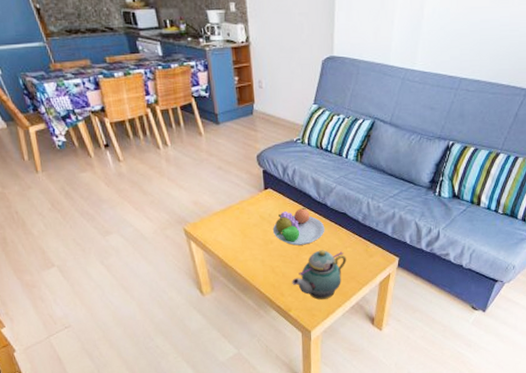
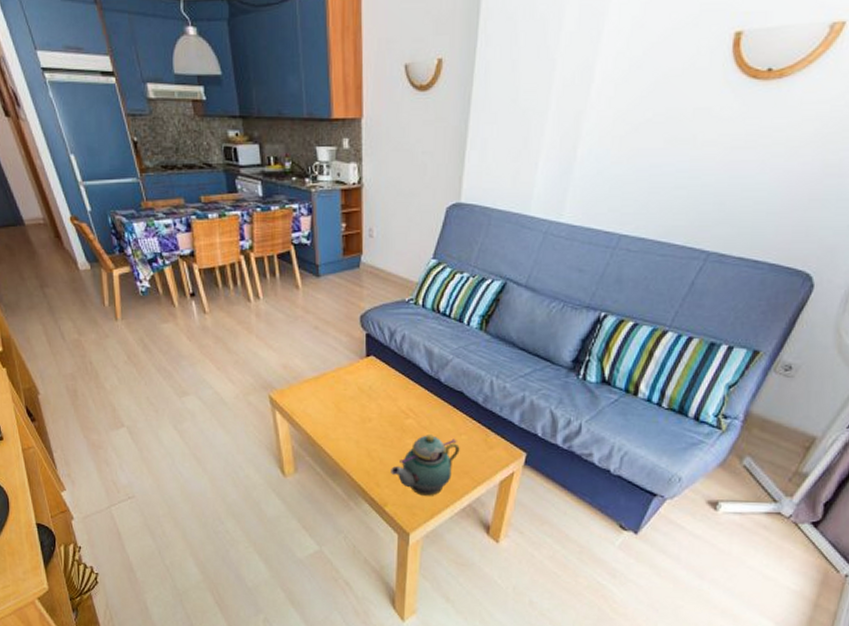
fruit bowl: present [272,207,325,246] -> none [372,381,436,427]

